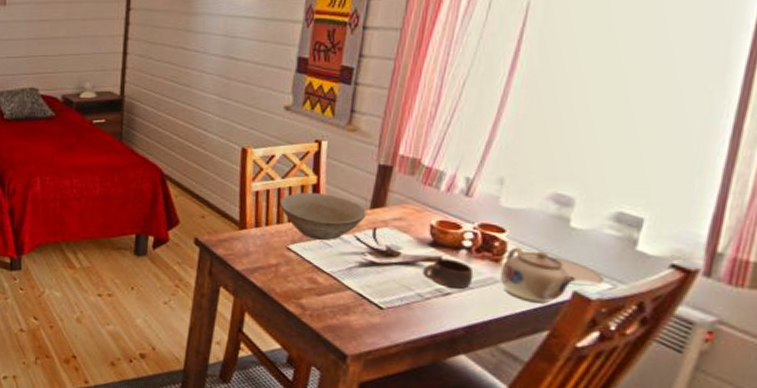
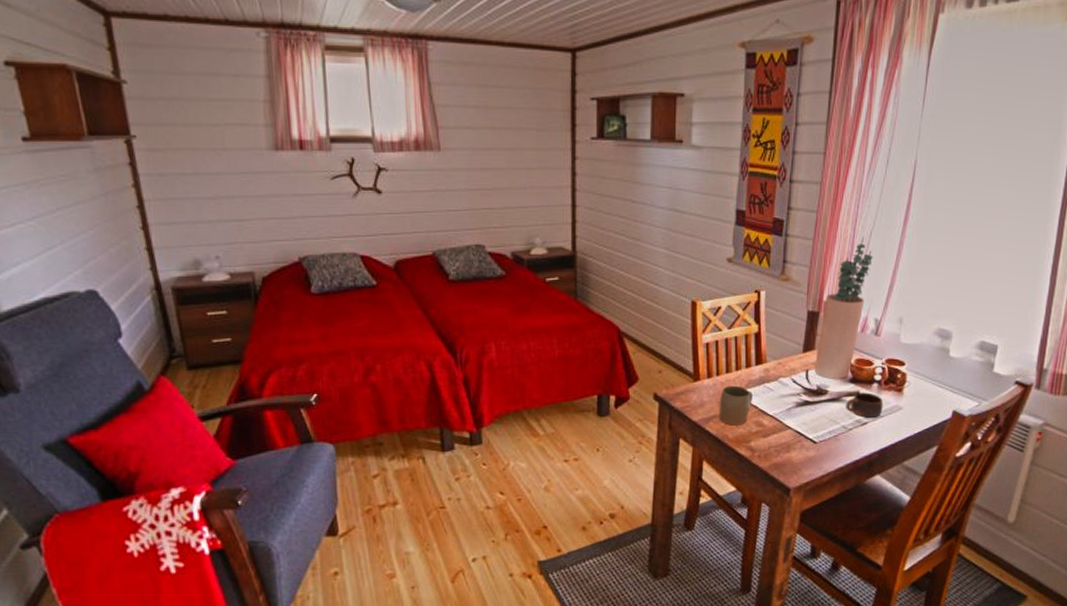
mug: none [265,237,307,280] -> present [719,385,753,426]
bowl: present [279,192,367,240] -> none [727,341,800,385]
vase: none [383,87,466,243] -> present [813,237,873,380]
teapot: present [499,247,576,304] -> none [902,377,955,424]
plate: present [551,256,604,287] -> none [937,383,973,406]

